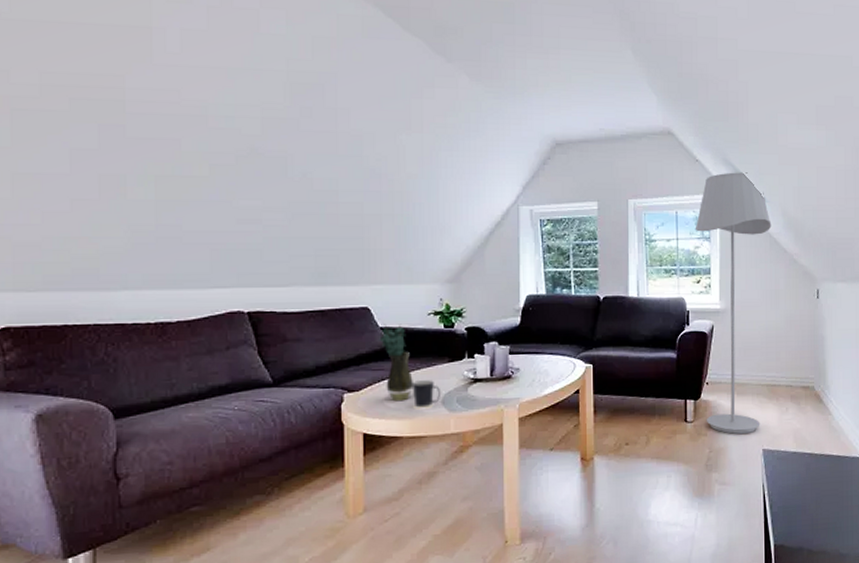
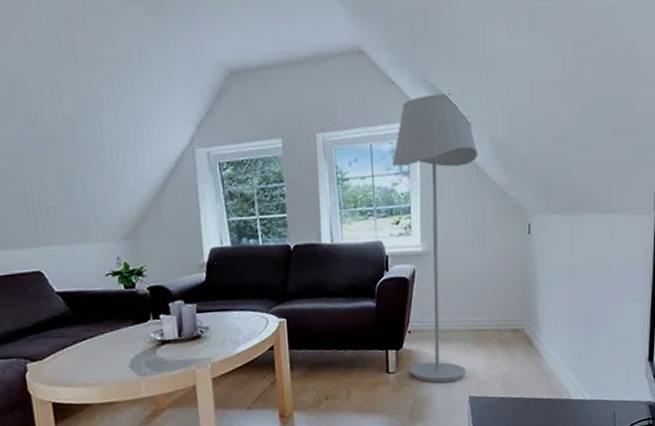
vase: present [379,324,413,402] -> none [56,288,99,369]
mug: present [412,380,442,409] -> none [96,344,129,375]

